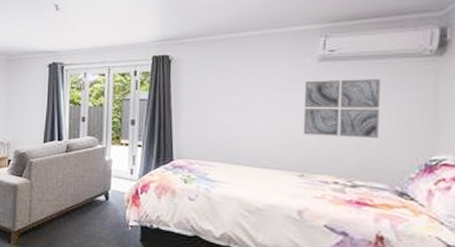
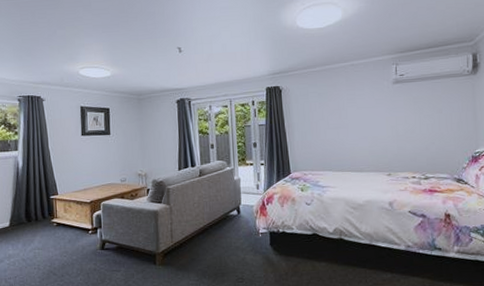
wall art: present [303,79,380,138] -> none [384,95,439,143]

